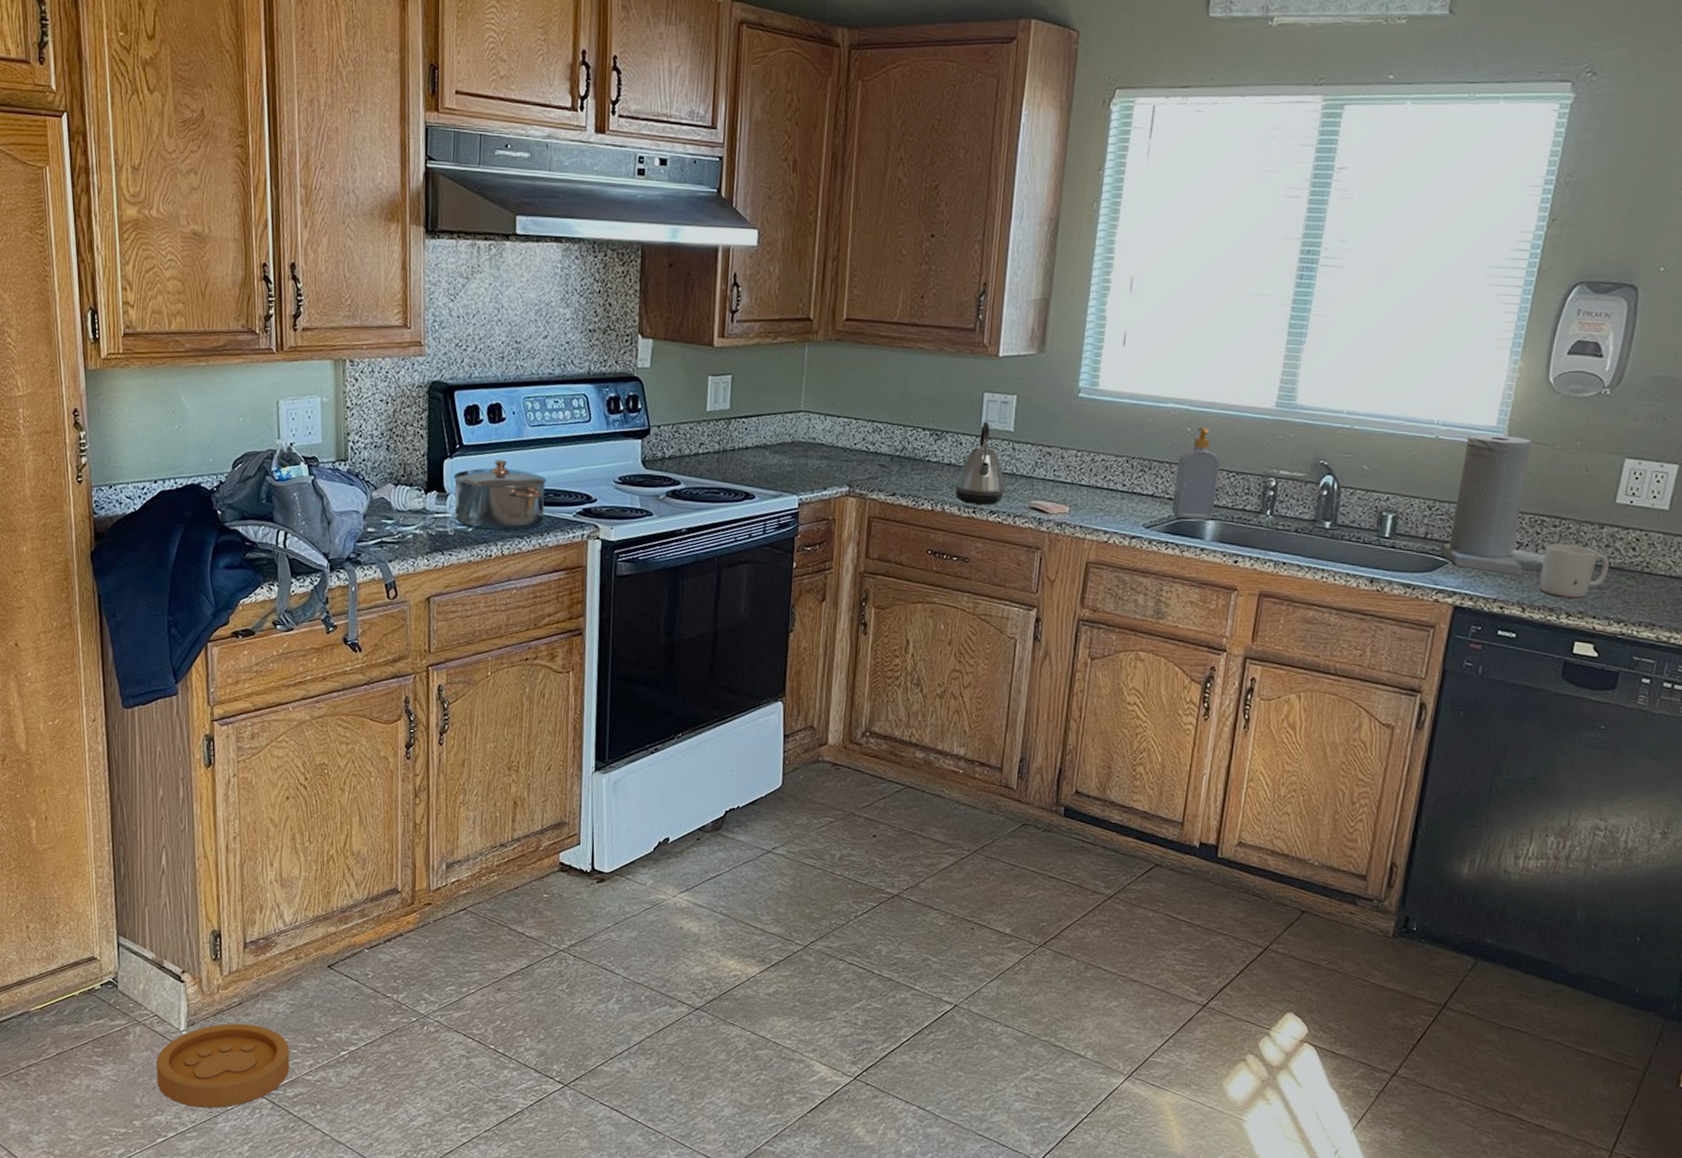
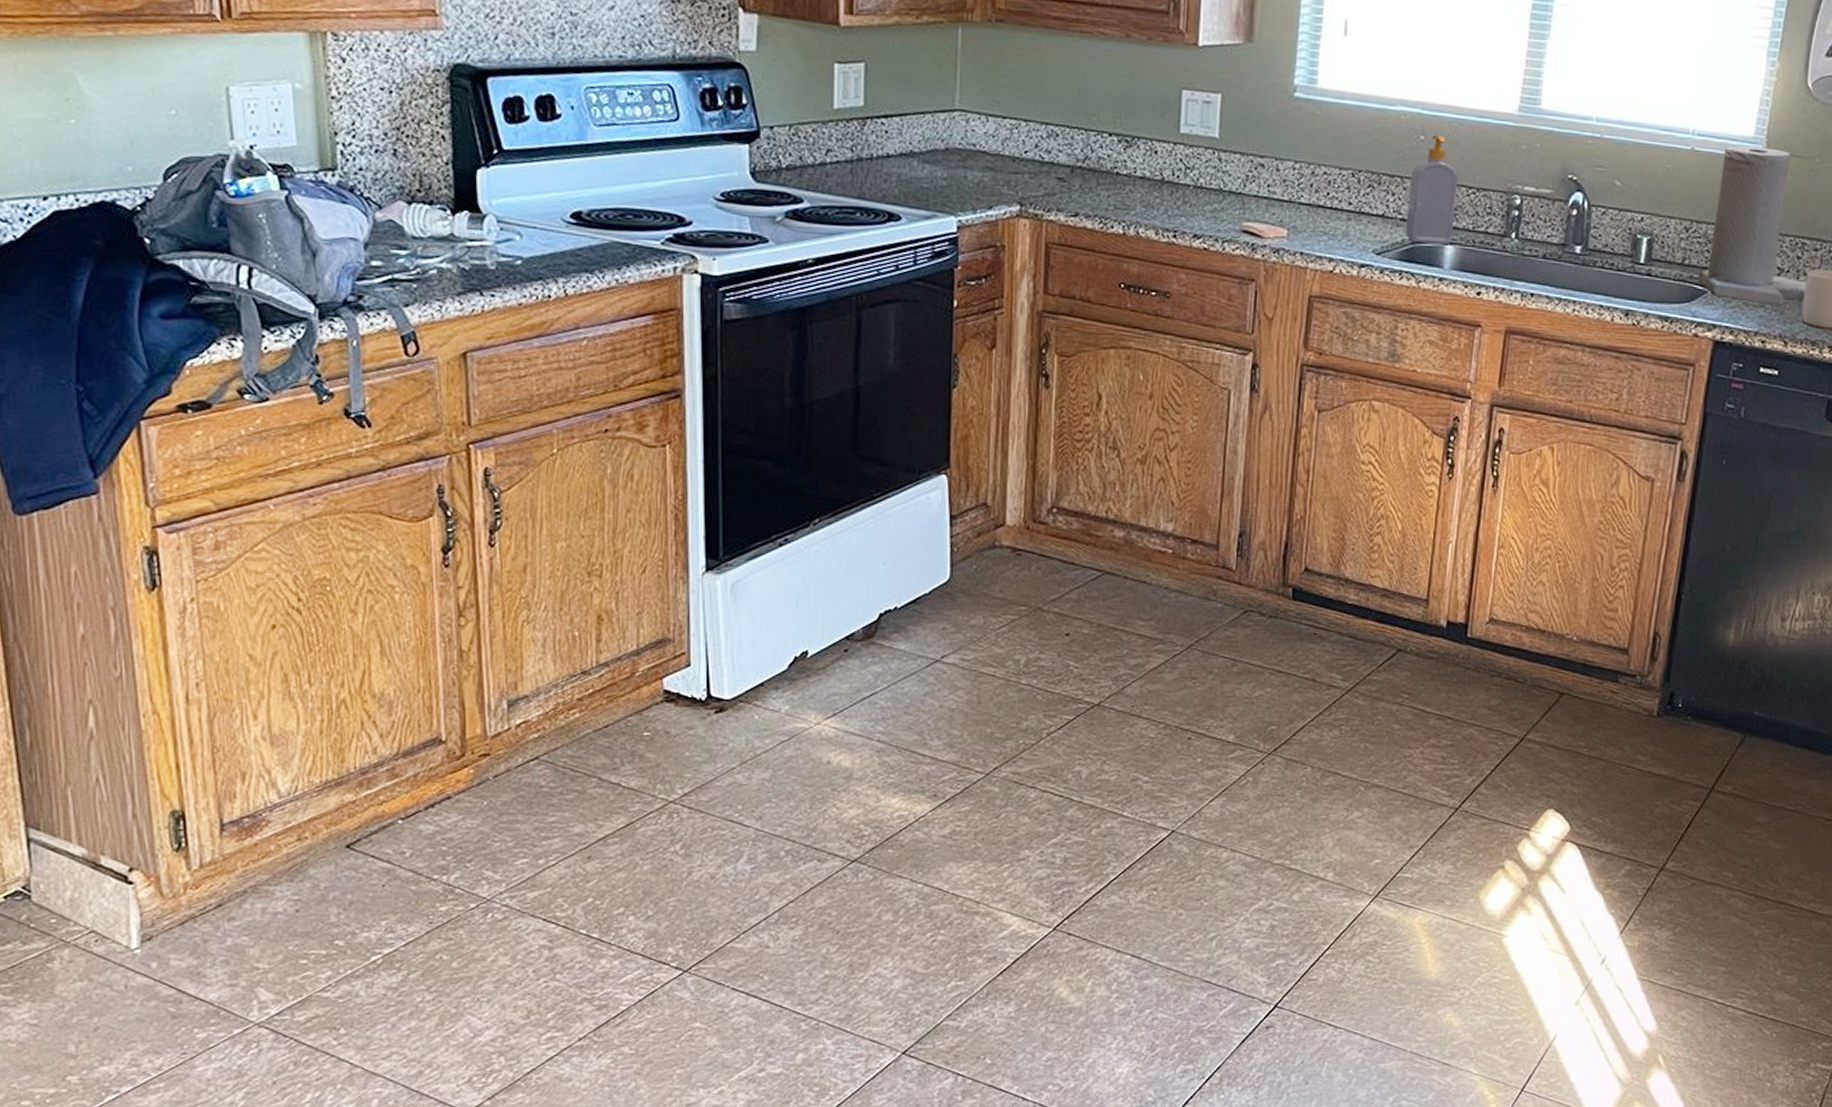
pet bowl: present [156,1023,290,1108] -> none [97,931,298,1049]
cooking pot: present [453,460,546,531] -> none [491,169,622,264]
kettle: present [954,422,1006,505] -> none [1149,125,1211,228]

